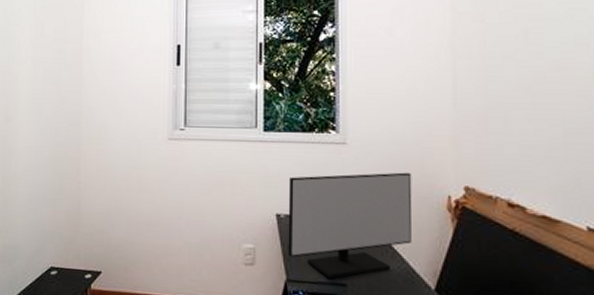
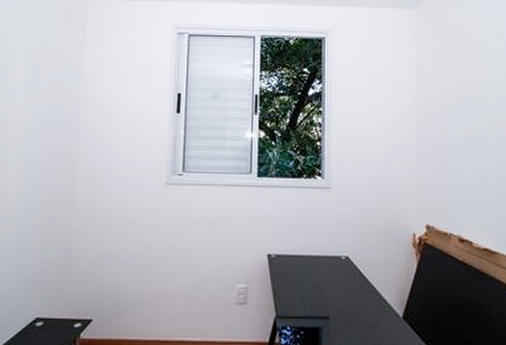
monitor: present [288,172,413,279] -> none [278,213,385,313]

